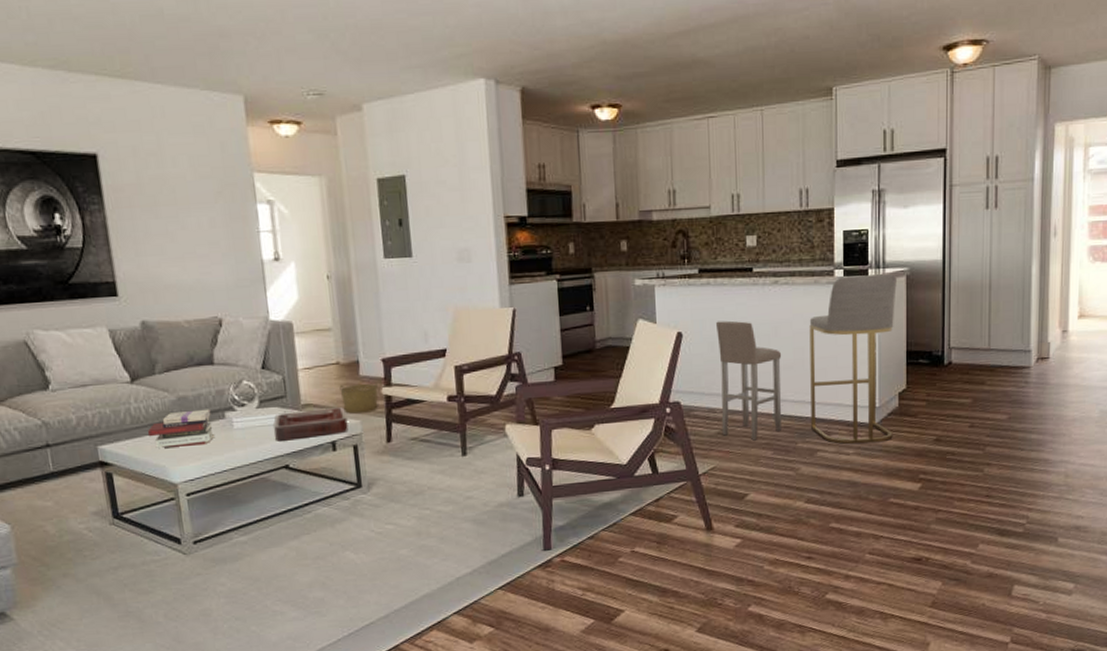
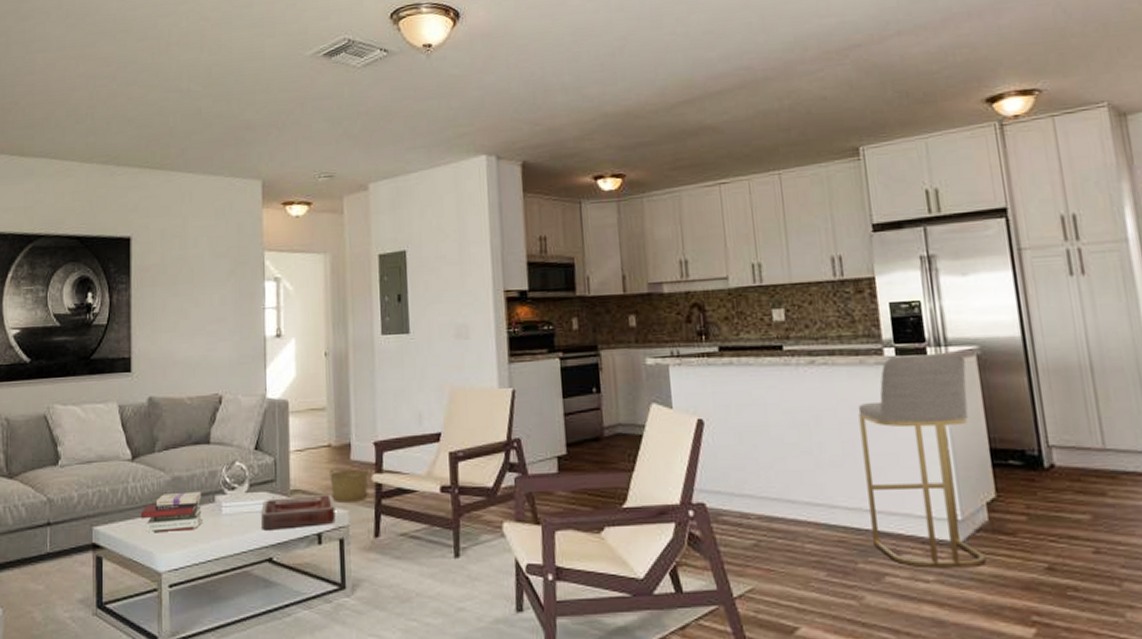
bar stool: present [716,320,782,441] -> none [743,406,835,557]

